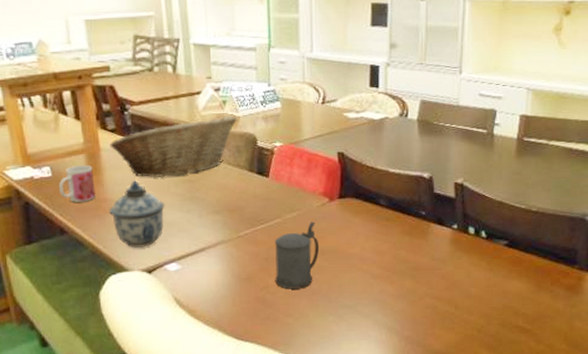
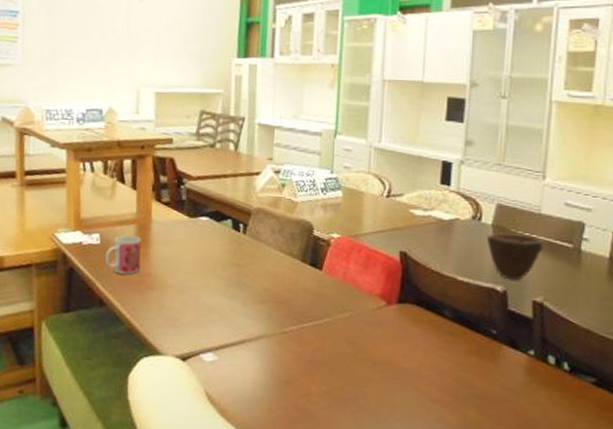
fruit basket: present [109,115,237,178] -> none [161,199,295,259]
lidded jar: present [109,180,165,248] -> none [151,257,209,331]
beer stein: present [275,221,319,290] -> none [318,325,371,403]
bowl: none [413,125,462,167] -> present [486,232,544,281]

